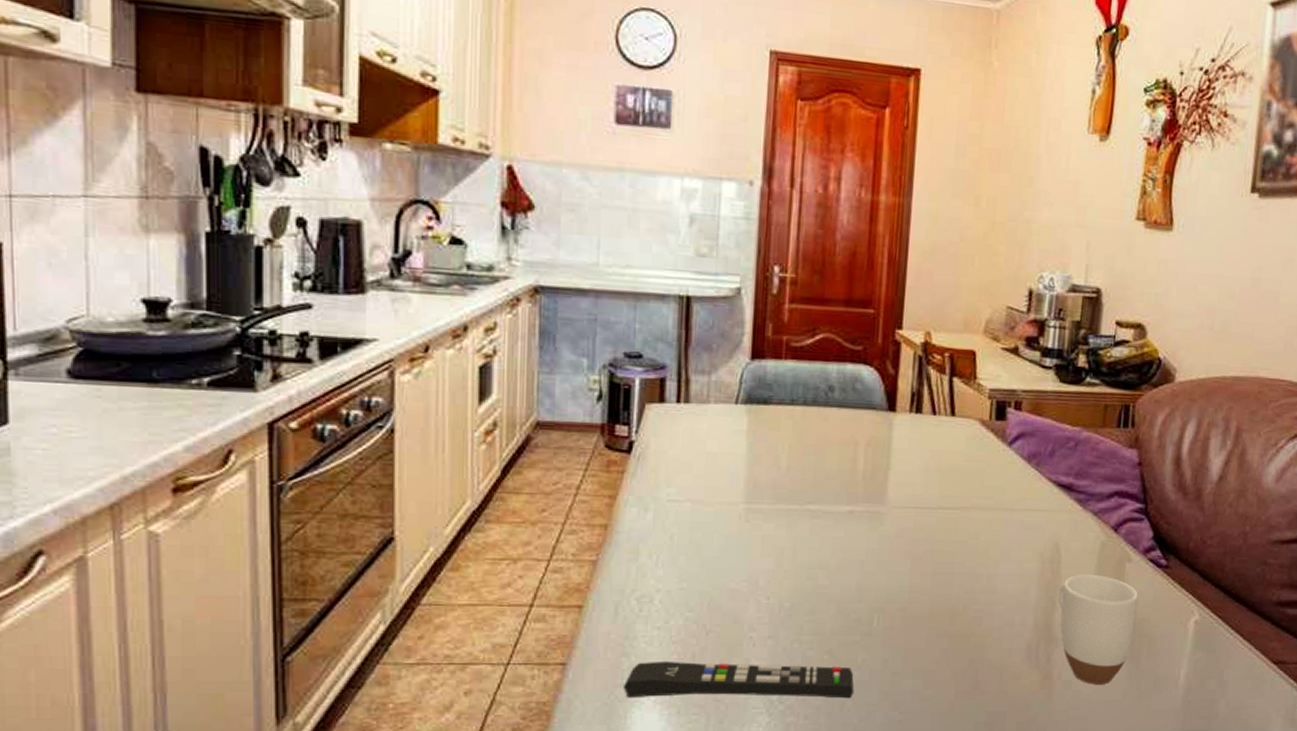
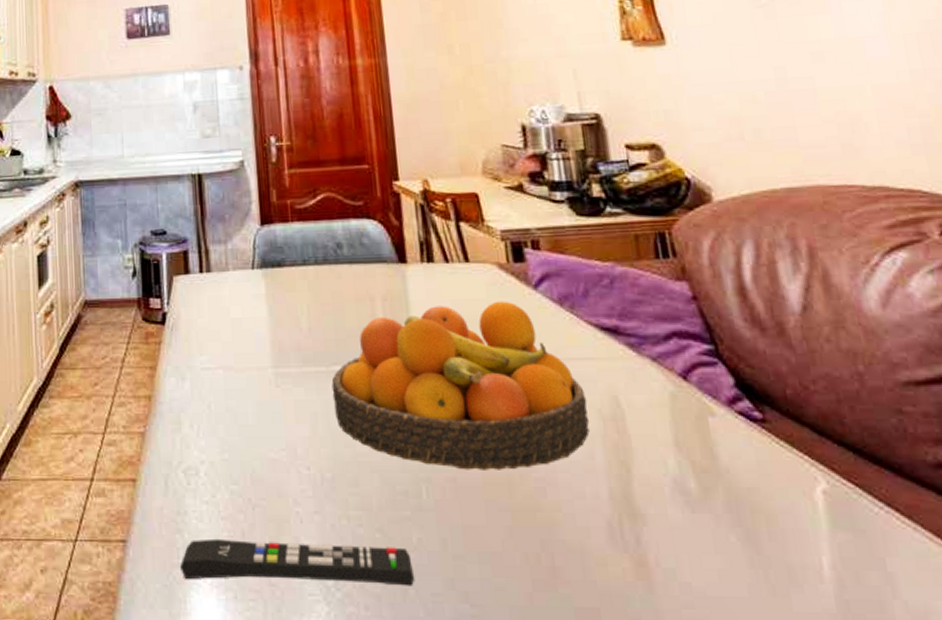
fruit bowl: none [802,454,1033,602] -> present [331,301,590,470]
mug: present [1058,574,1139,685] -> none [631,432,744,576]

